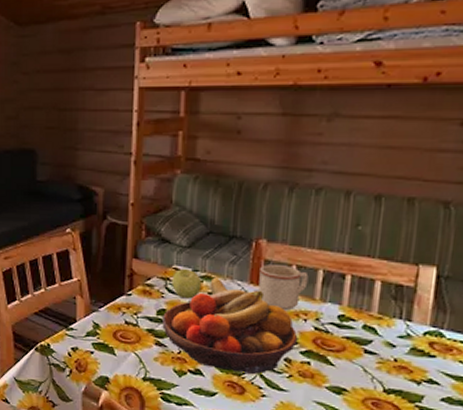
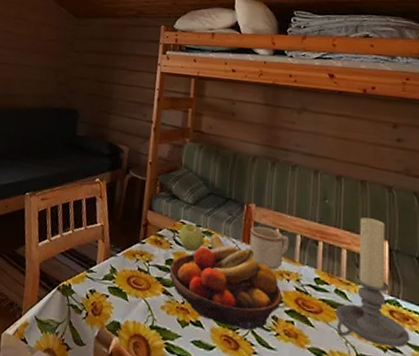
candle holder: none [361,242,452,380] -> present [335,217,410,348]

